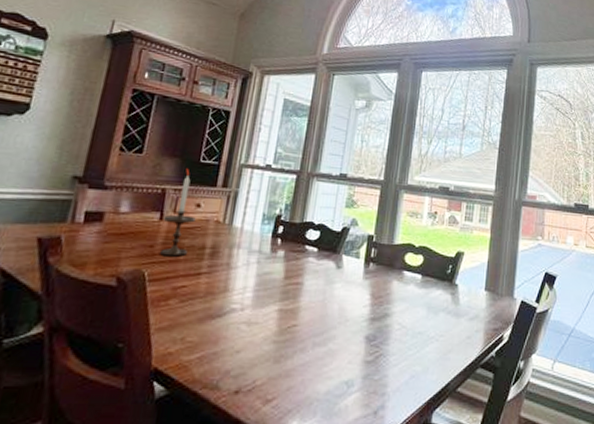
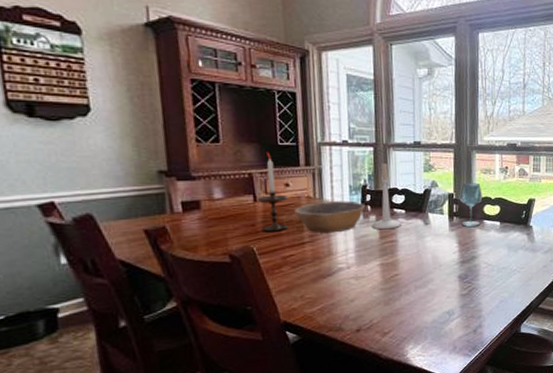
bowl: none [199,228,276,265] -> present [294,200,366,233]
candlestick: none [277,193,311,269] -> present [371,163,401,230]
wine glass: none [377,225,406,278] -> present [459,183,483,228]

